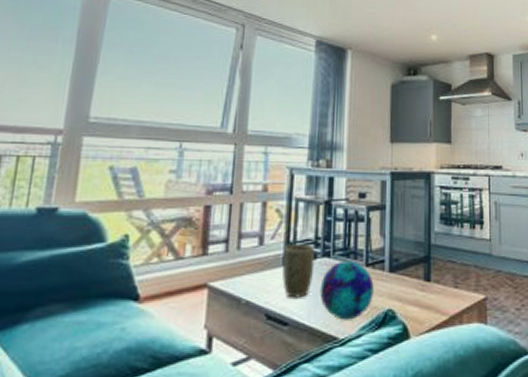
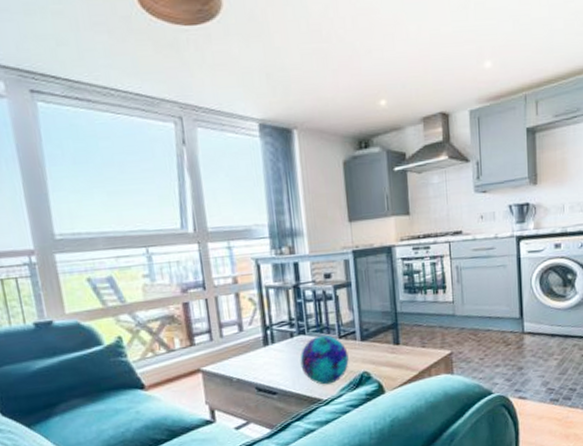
plant pot: present [282,243,315,298] -> none [261,325,293,372]

